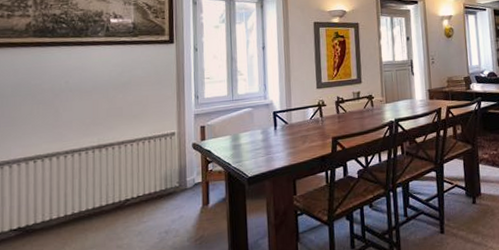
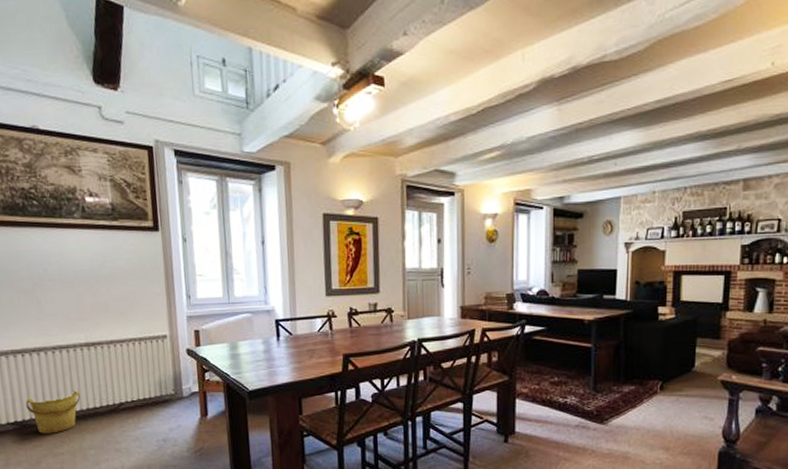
bucket: none [31,191,88,238] -> present [25,390,81,434]

